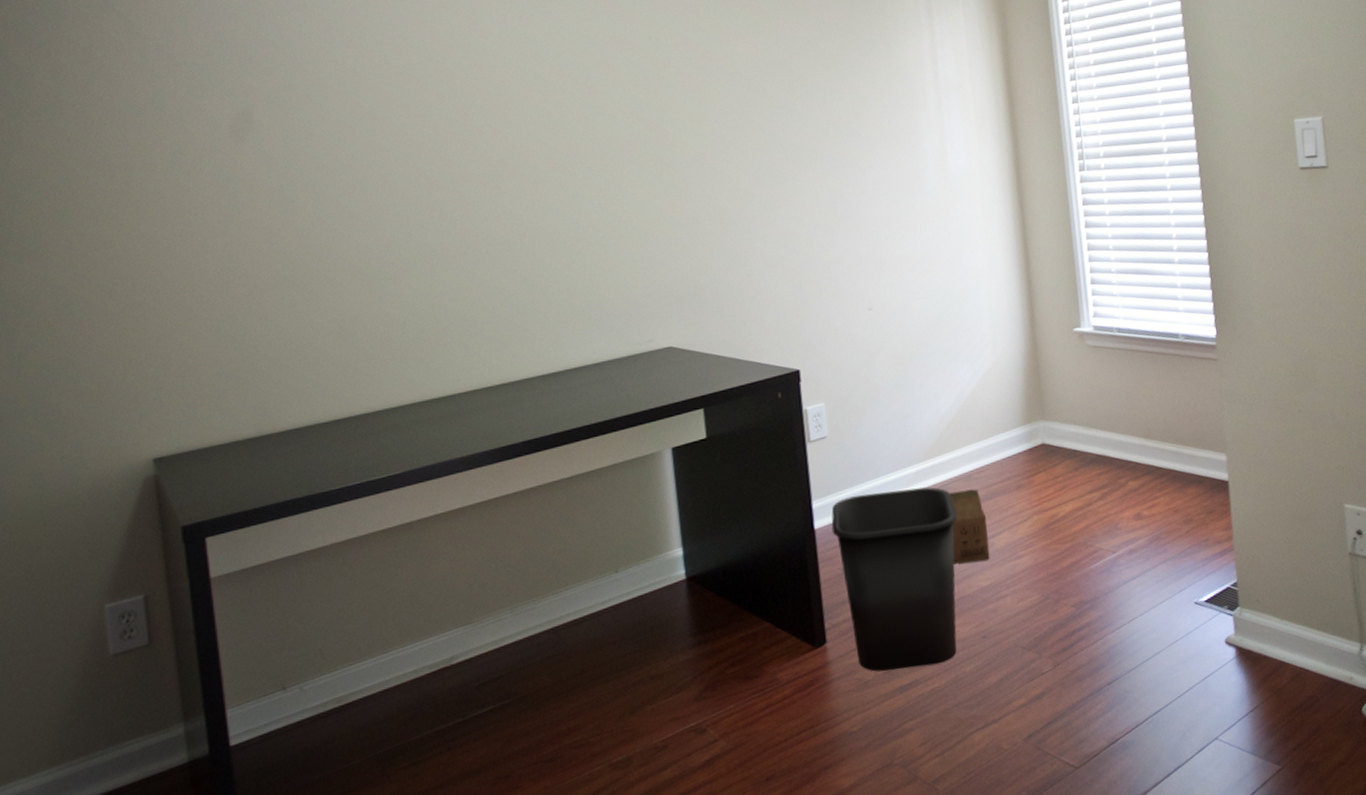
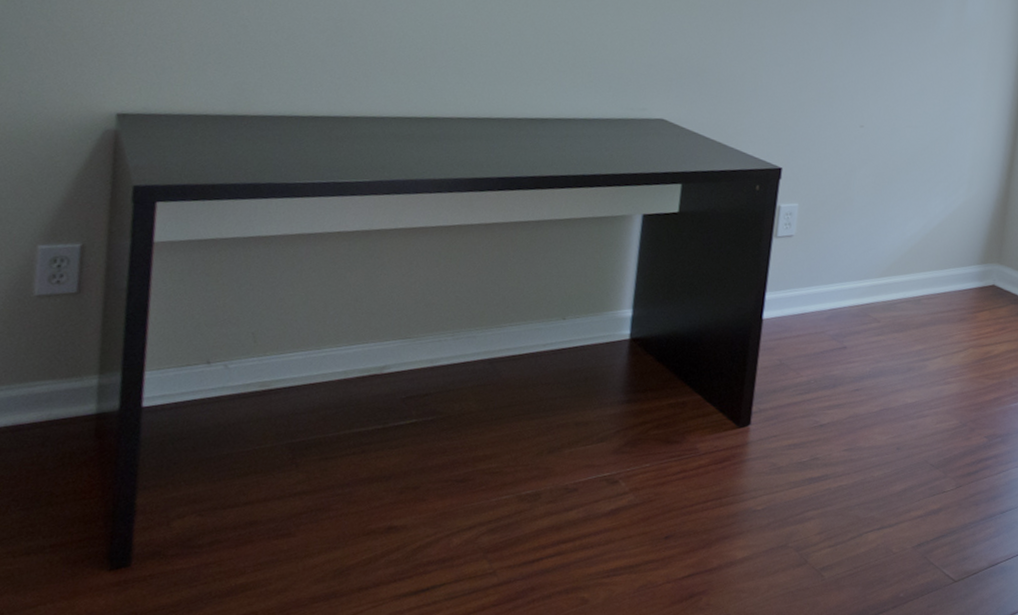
waste bin: present [831,487,958,672] -> none [776,295,900,464]
cardboard box: present [949,489,990,564] -> none [885,311,926,380]

